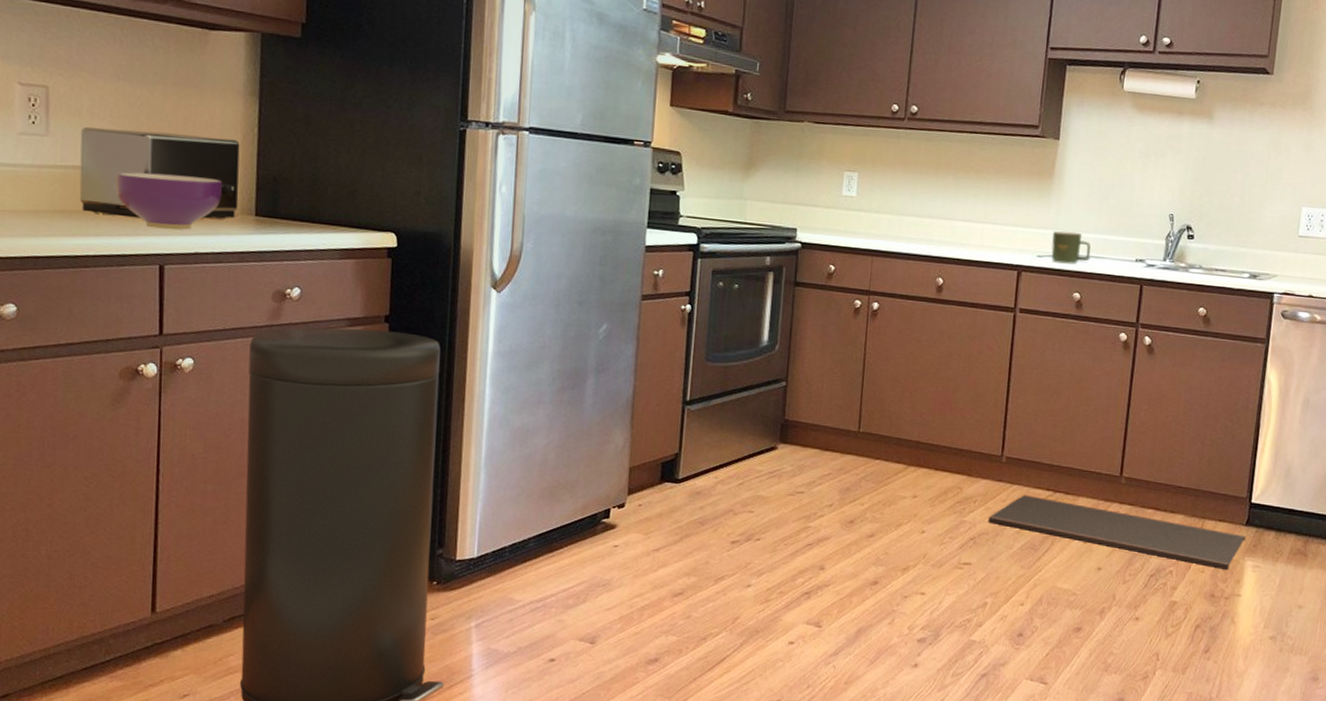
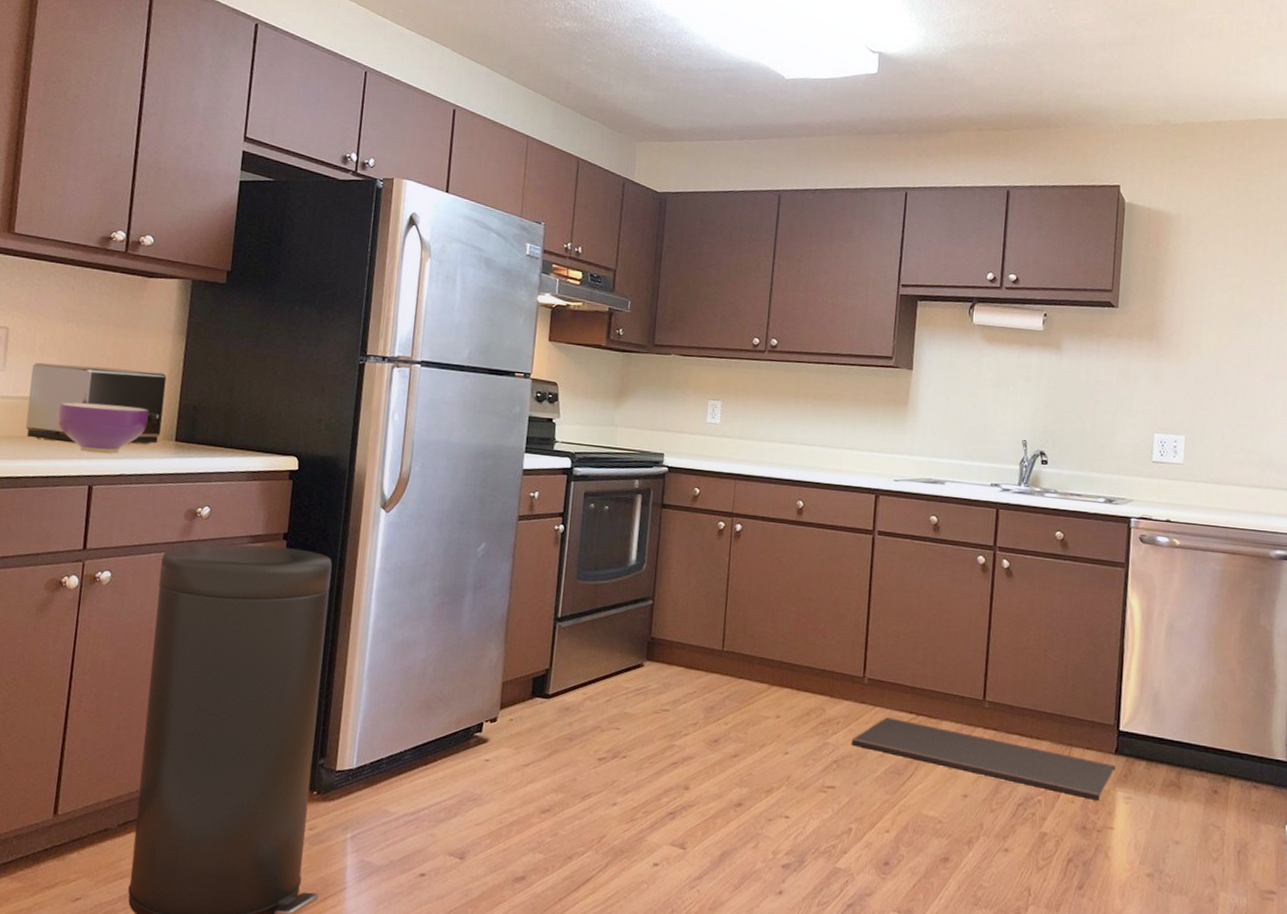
mug: present [1051,230,1091,266] -> none [907,456,947,490]

